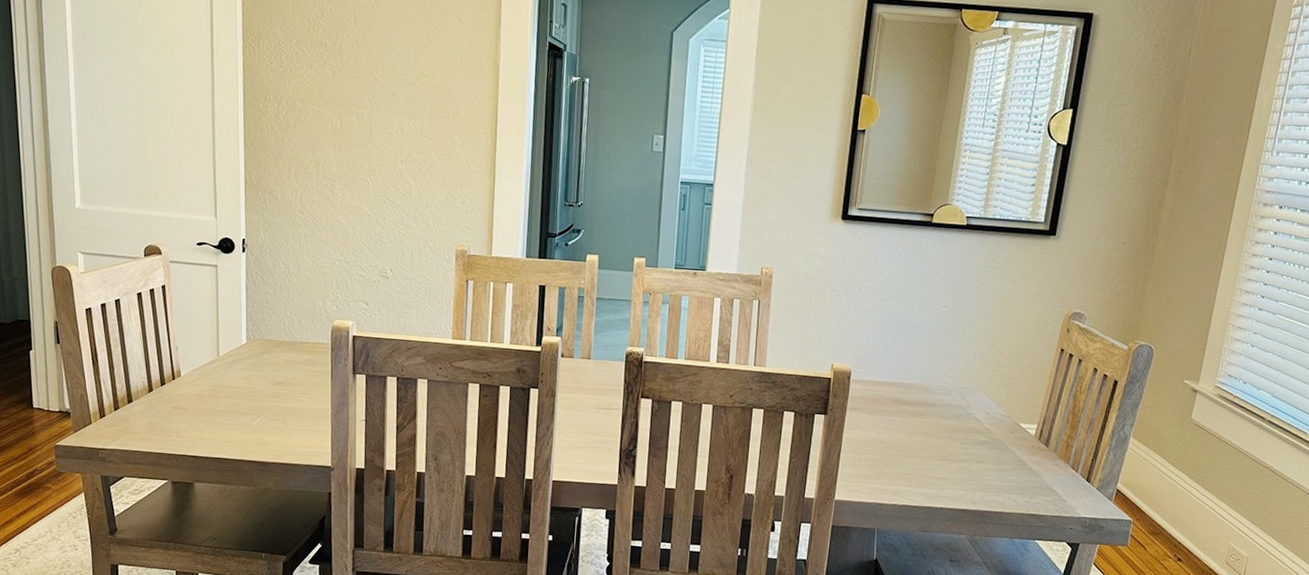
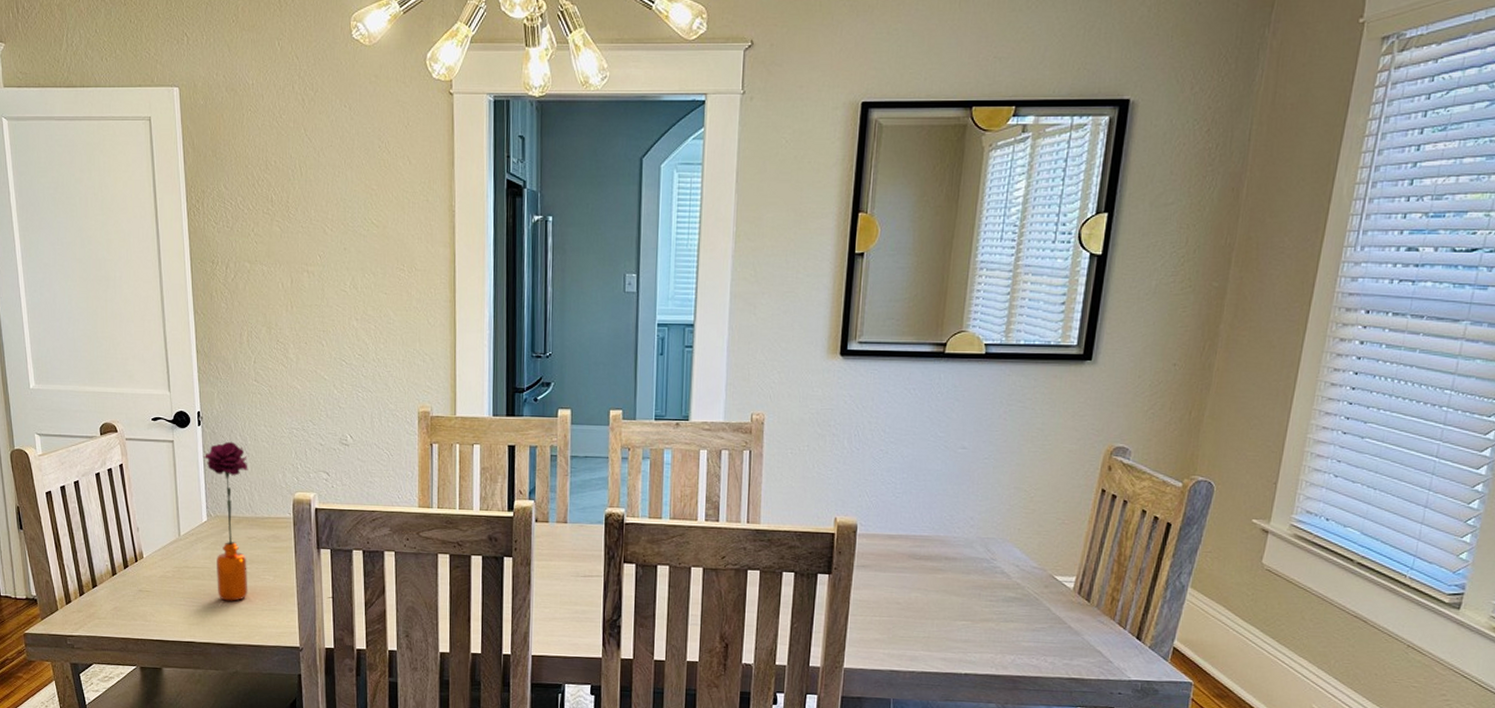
flower: none [246,268,290,421] -> present [203,441,248,601]

